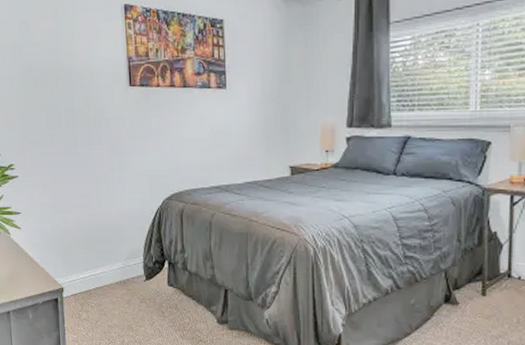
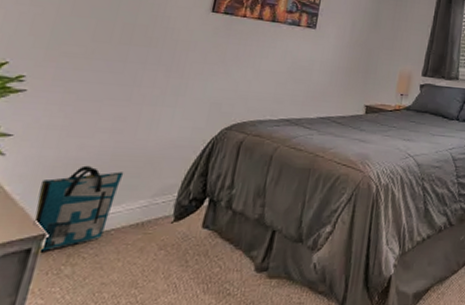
tote bag: none [49,235,101,301] -> present [33,165,124,251]

